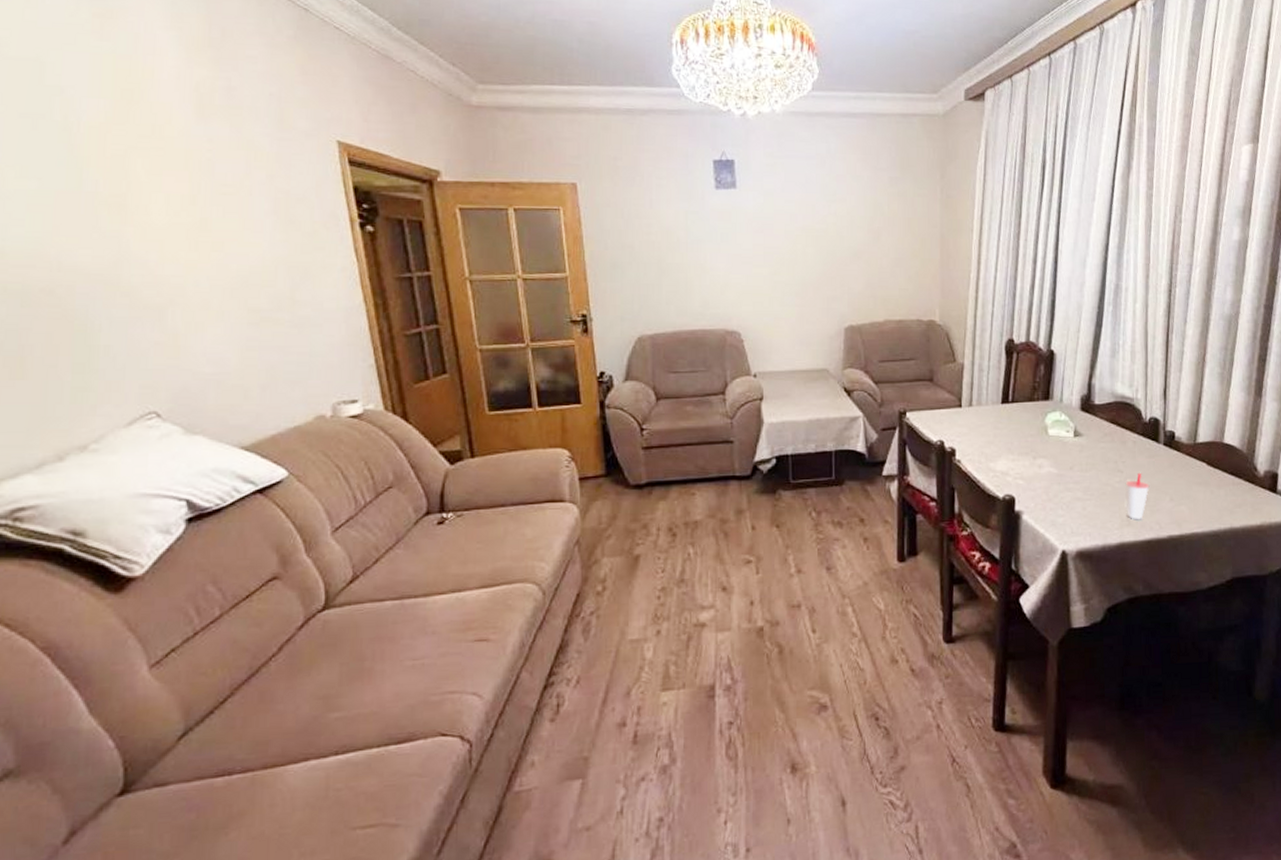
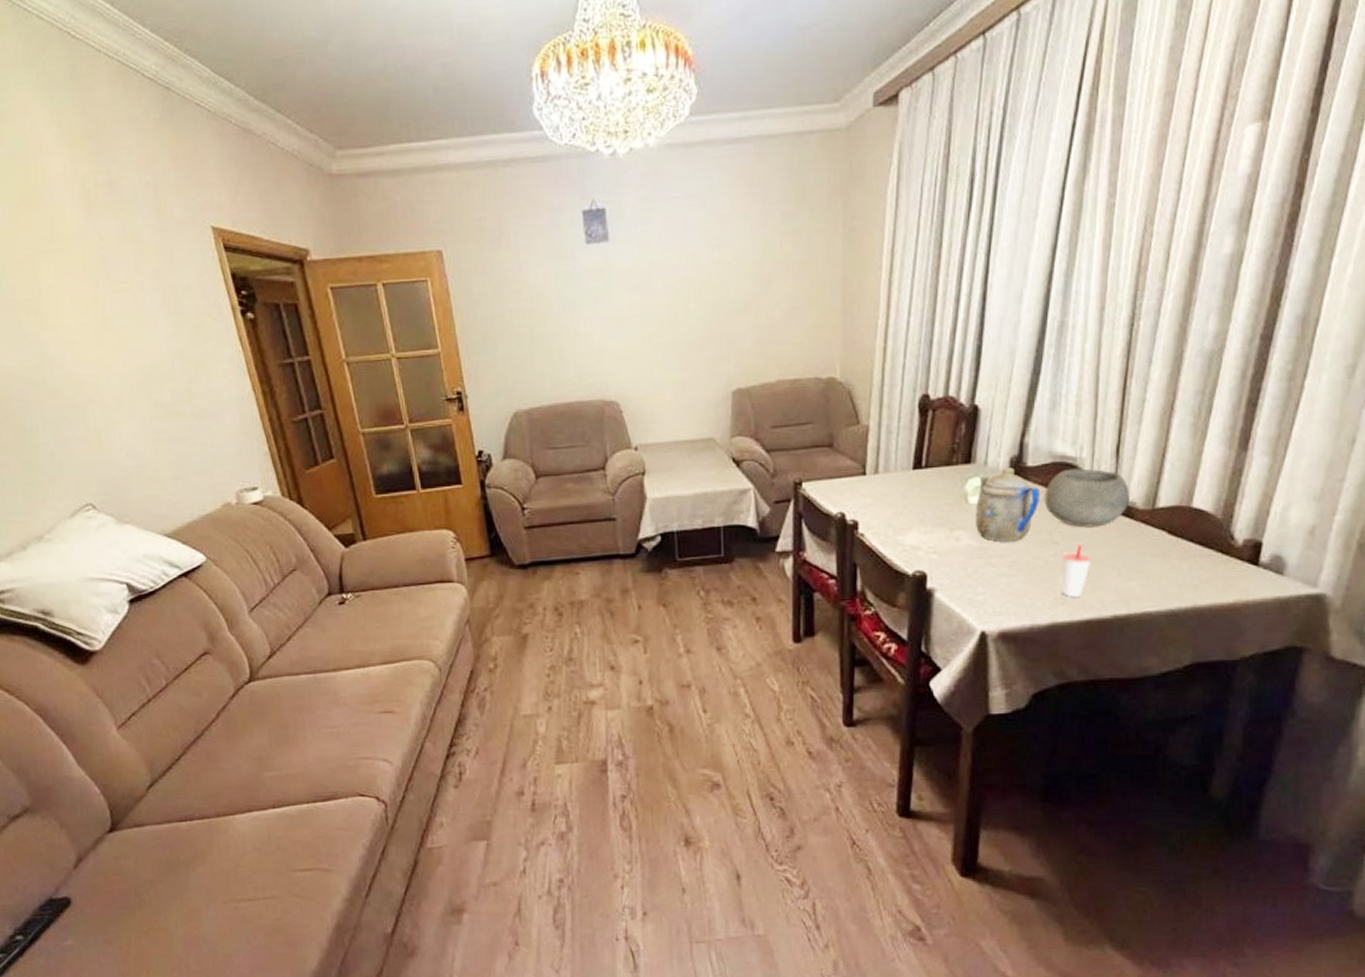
teapot: none [1054,405,1106,470] -> present [976,468,1040,542]
bowl: none [1109,407,1177,458] -> present [1044,468,1131,528]

